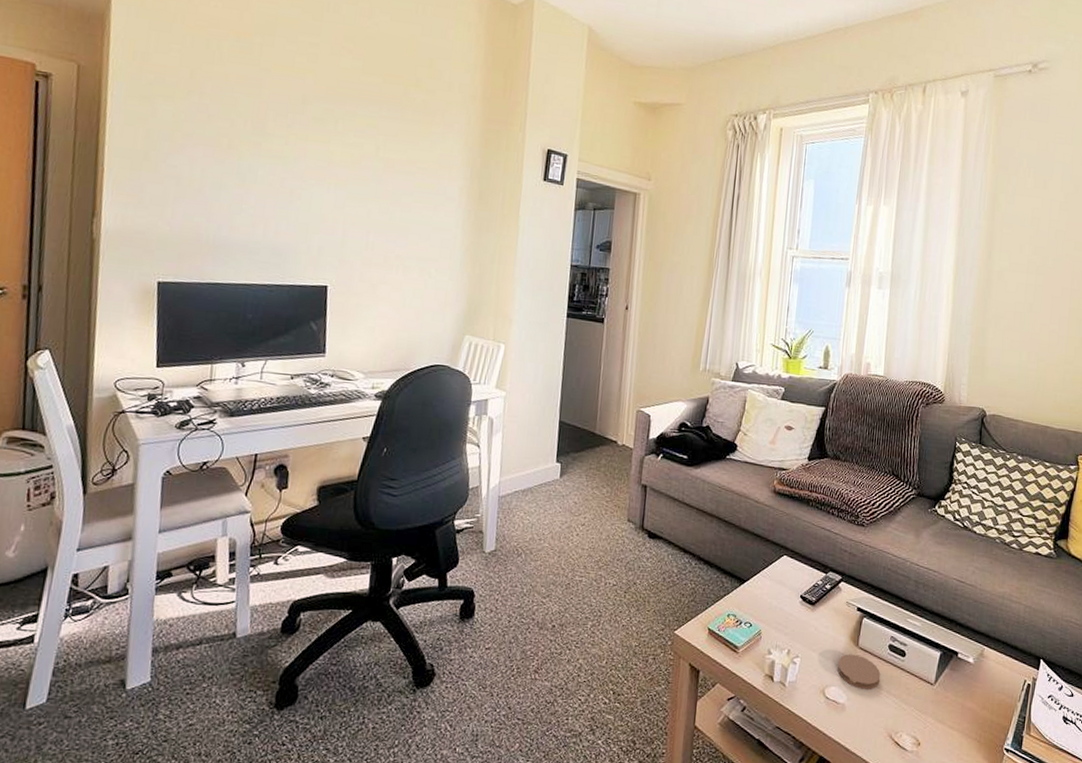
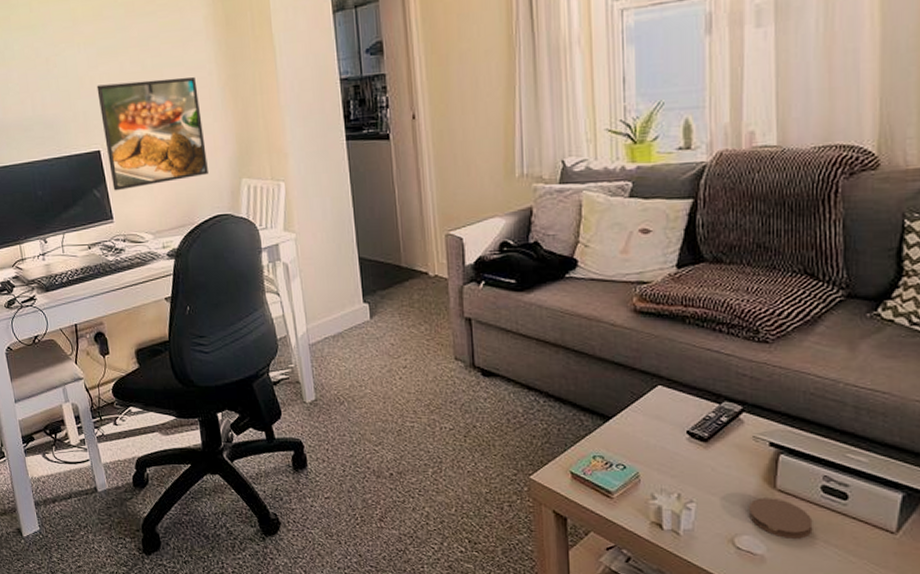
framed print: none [332,225,440,327] -> present [96,77,208,191]

